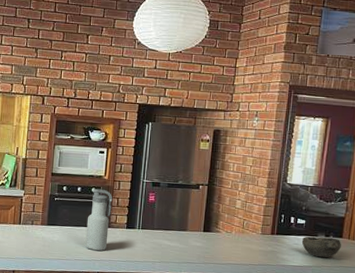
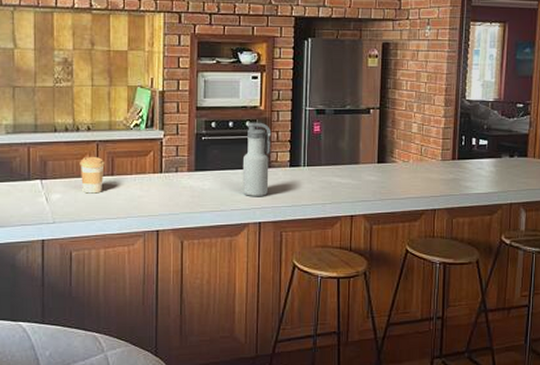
bowl: present [301,236,341,258] -> none [485,158,527,182]

